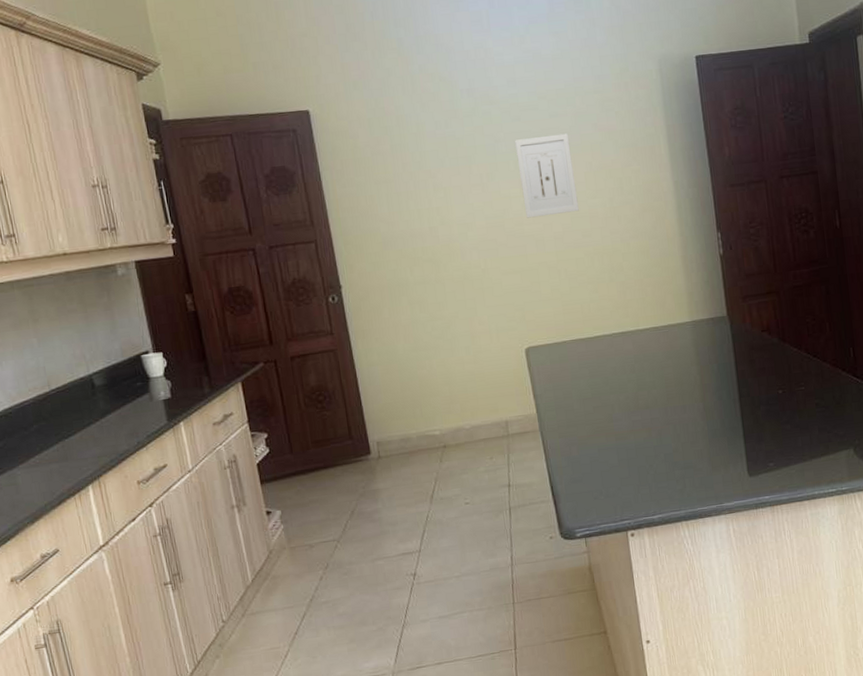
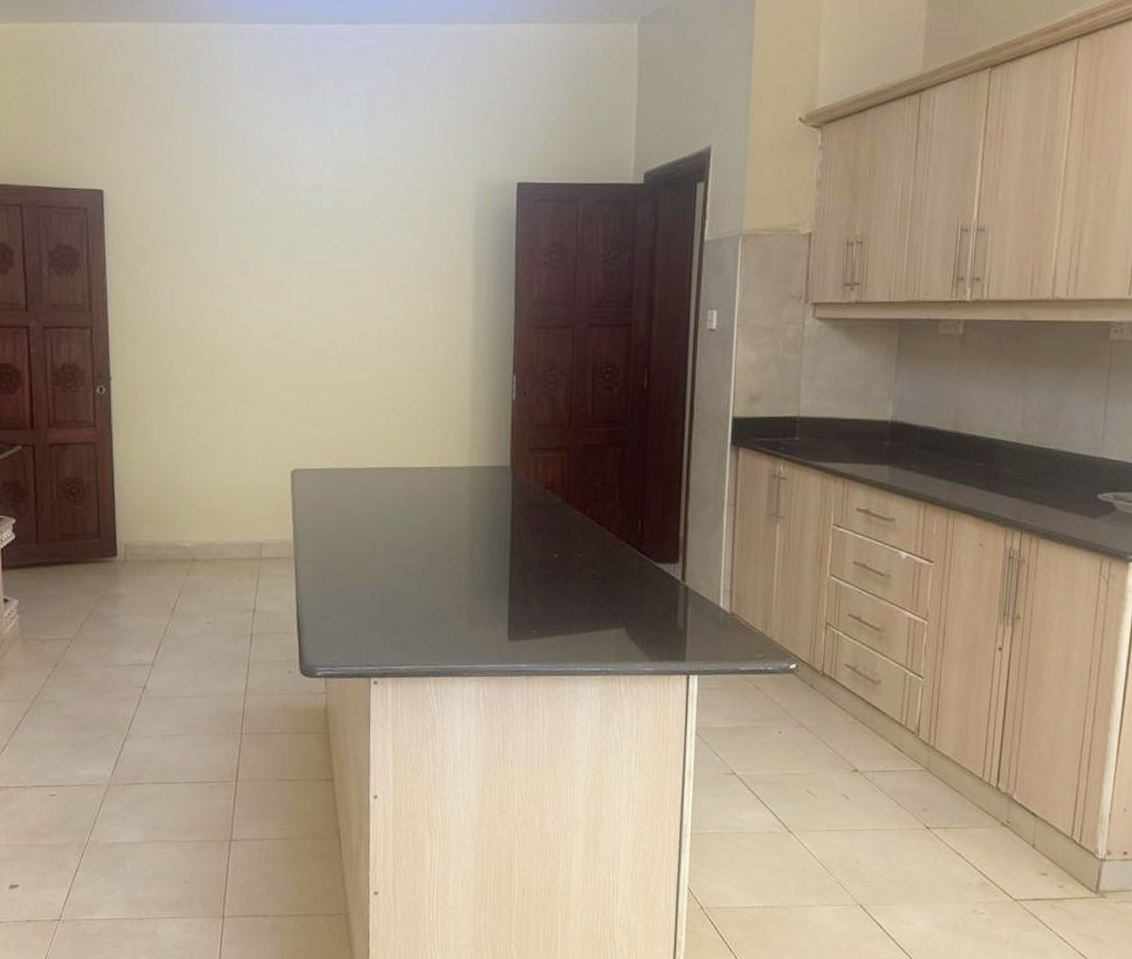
wall art: present [515,133,579,218] -> none [311,248,370,334]

